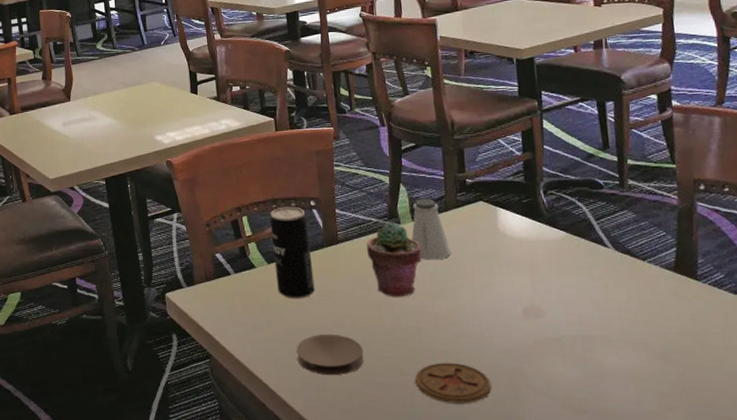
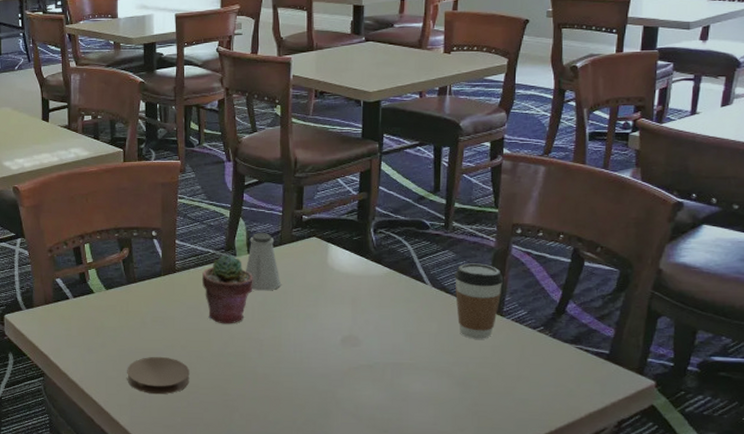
beverage can: present [269,206,315,299] -> none [111,236,149,324]
coaster: present [415,362,492,403] -> none [235,384,305,422]
coffee cup: none [637,223,693,307] -> present [455,263,504,339]

